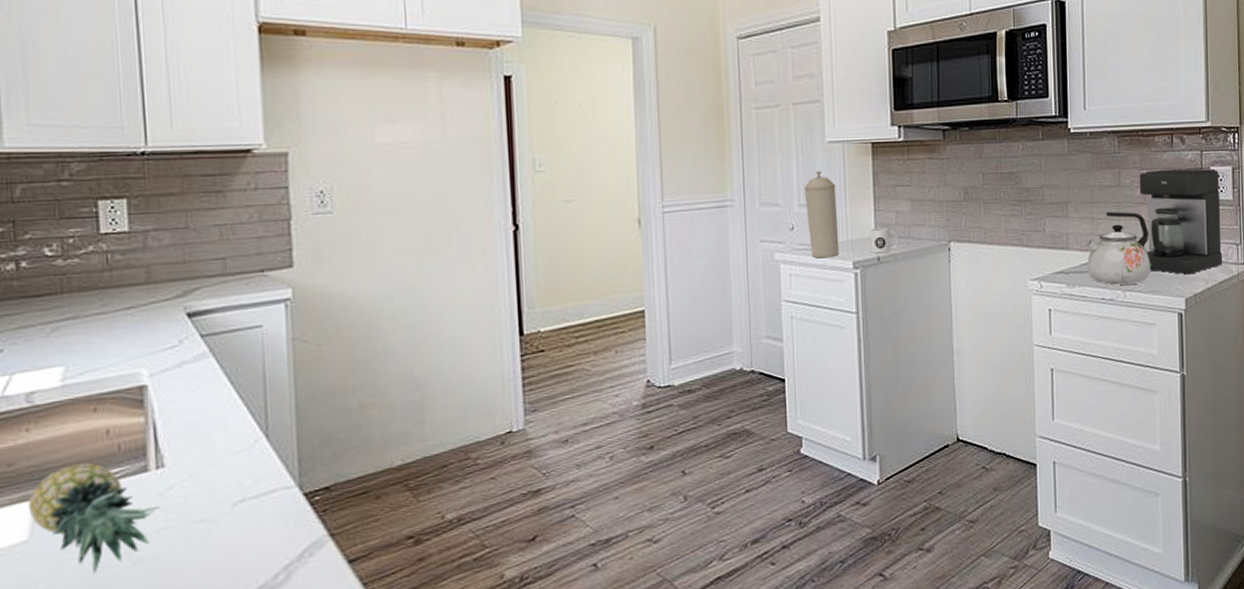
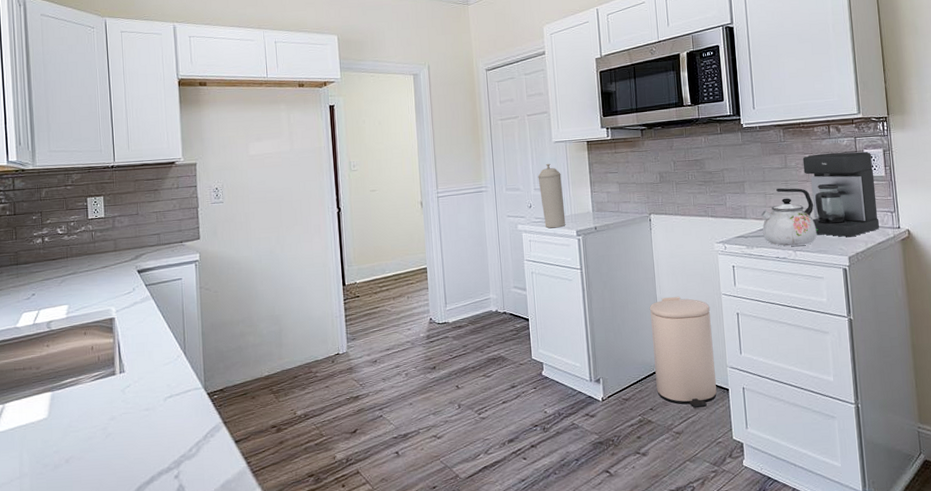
fruit: present [27,462,160,574] -> none [47,368,122,442]
mug: present [870,227,897,254] -> none [588,204,610,224]
pedal bin: none [943,348,1022,490] -> present [649,296,717,408]

